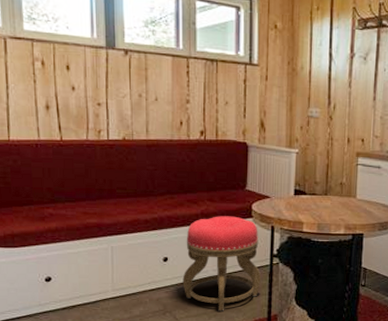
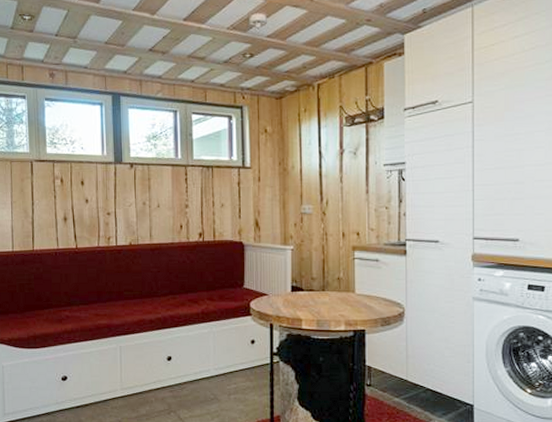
stool: present [182,216,262,311] -> none [185,314,263,412]

